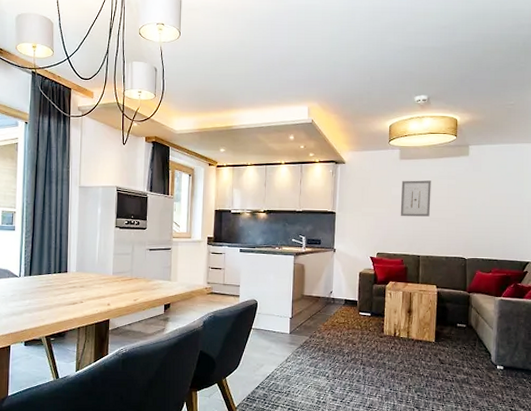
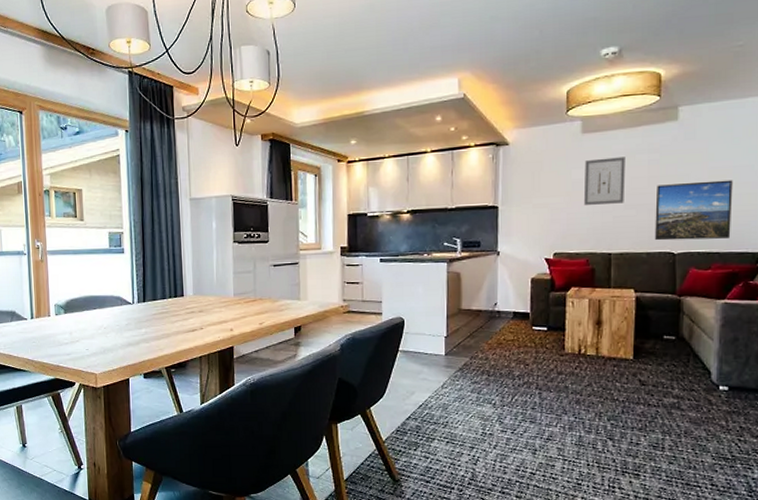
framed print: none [452,204,507,249] -> present [655,180,733,241]

